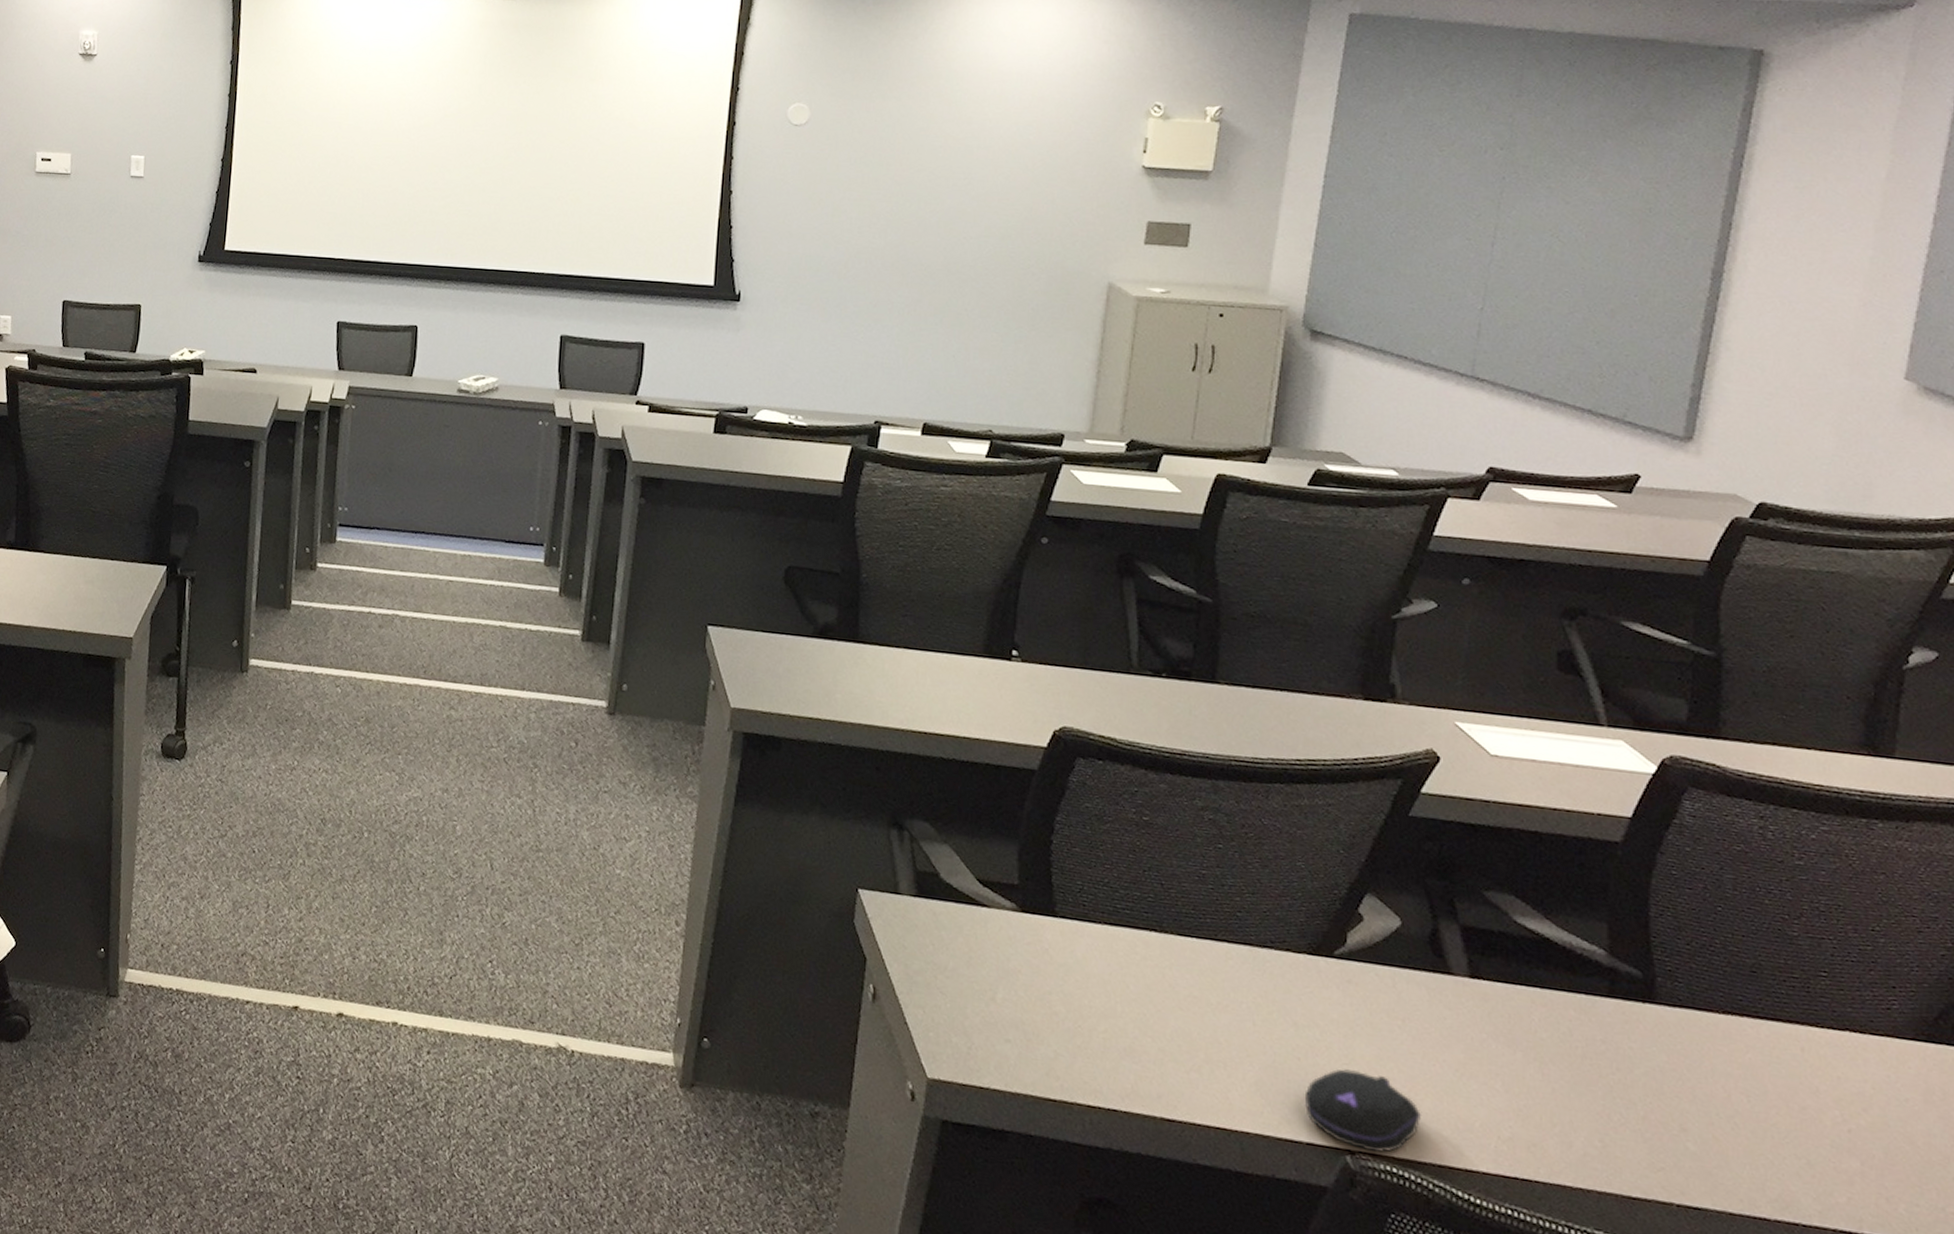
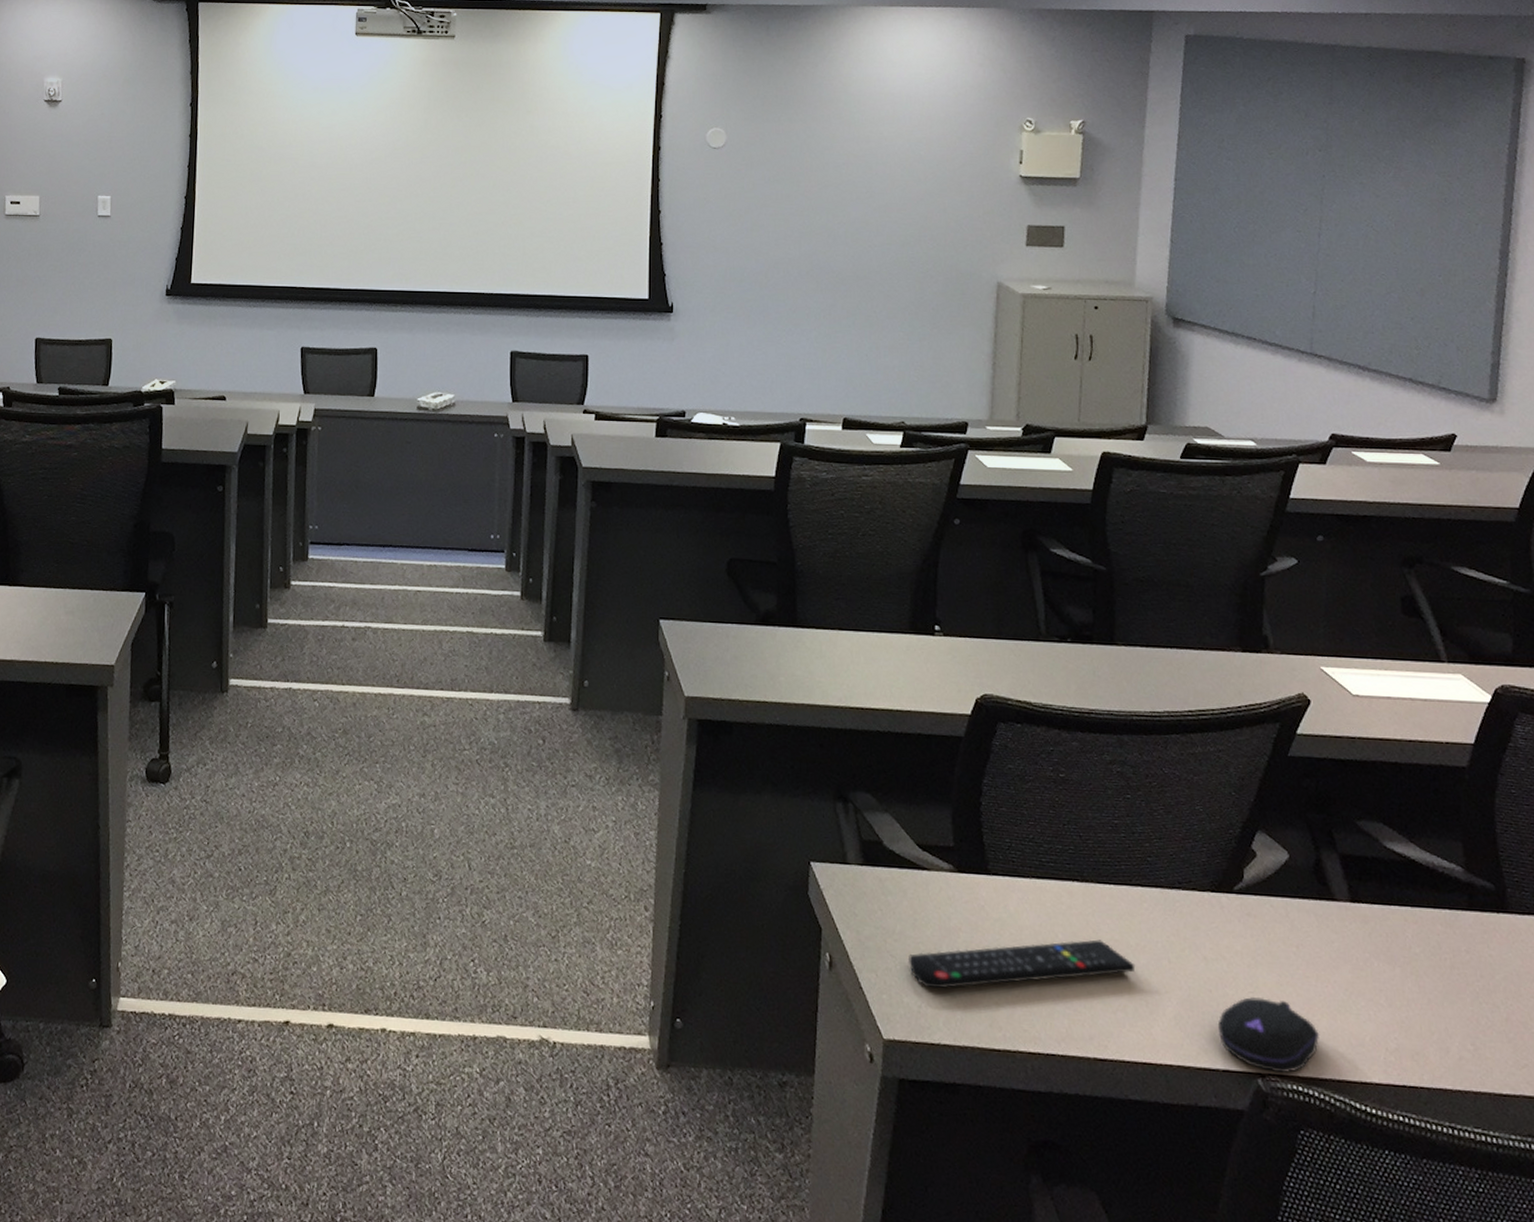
remote control: none [959,992,1215,1033] -> present [907,939,1136,989]

